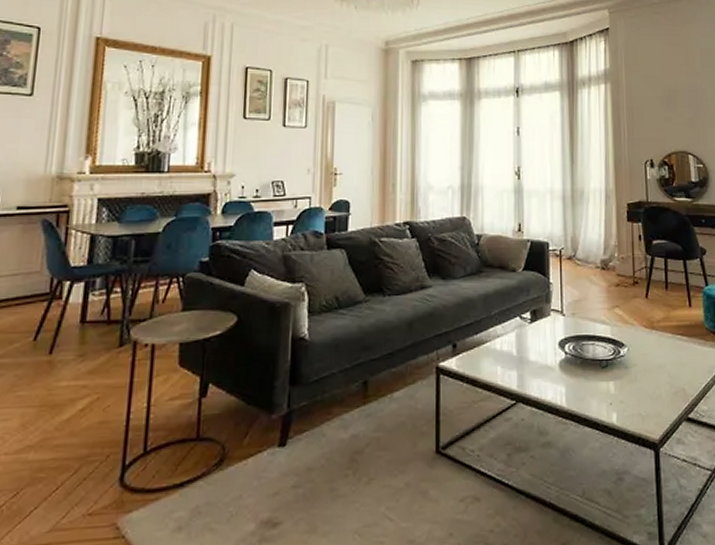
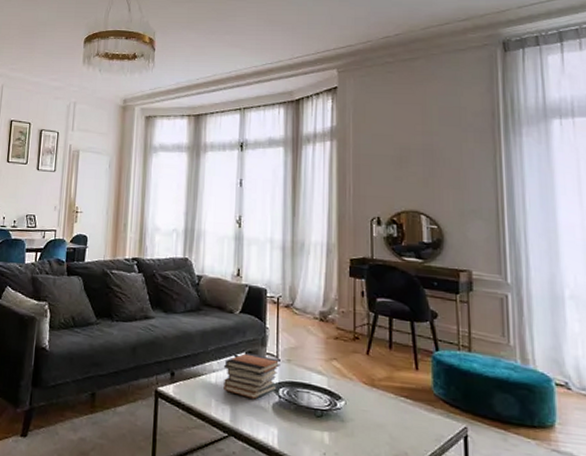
book stack: none [508,311,565,359] -> present [223,352,280,399]

